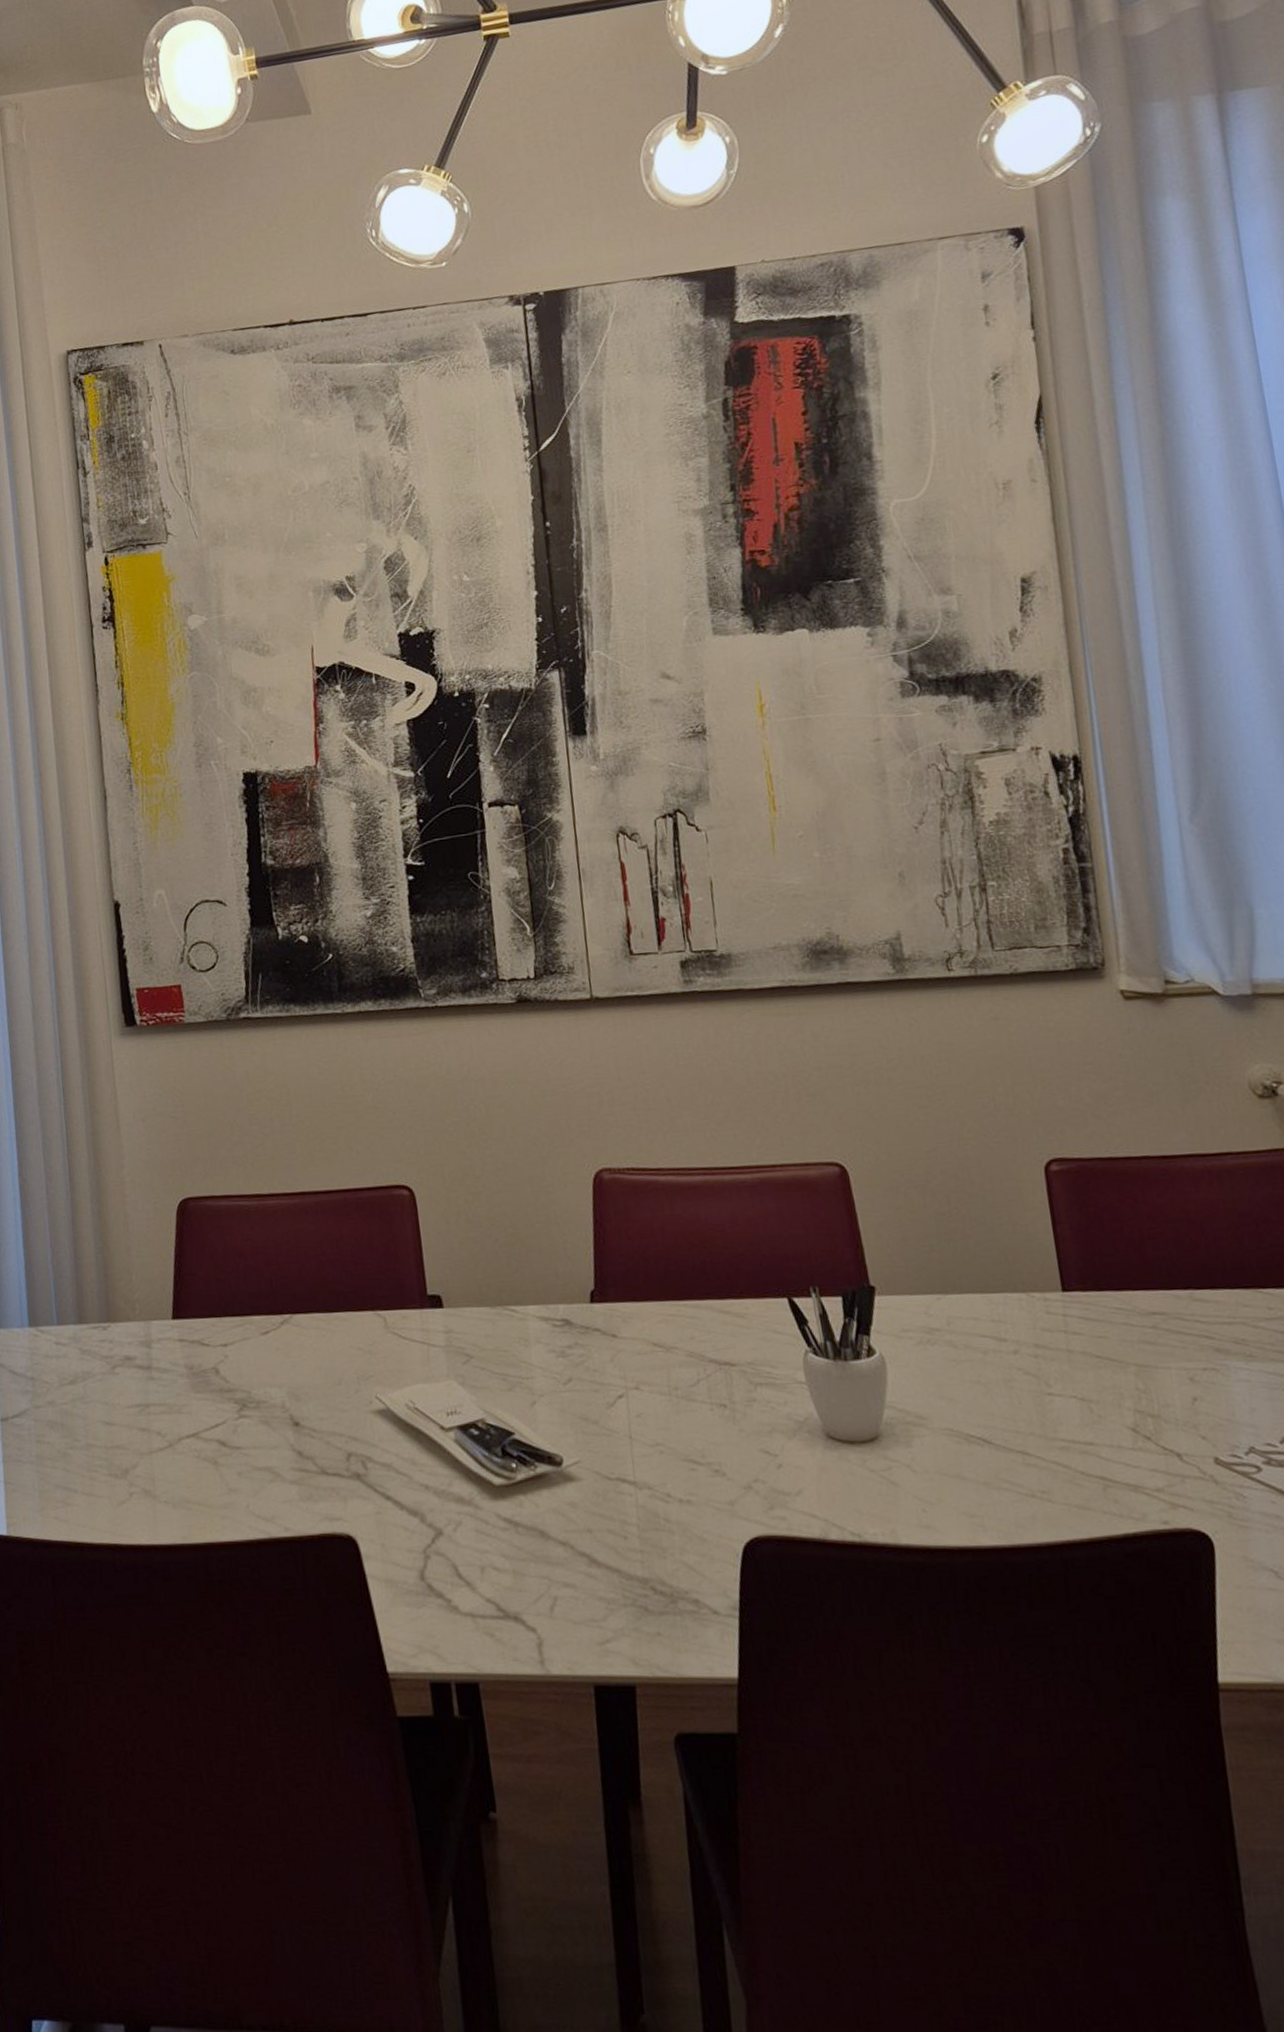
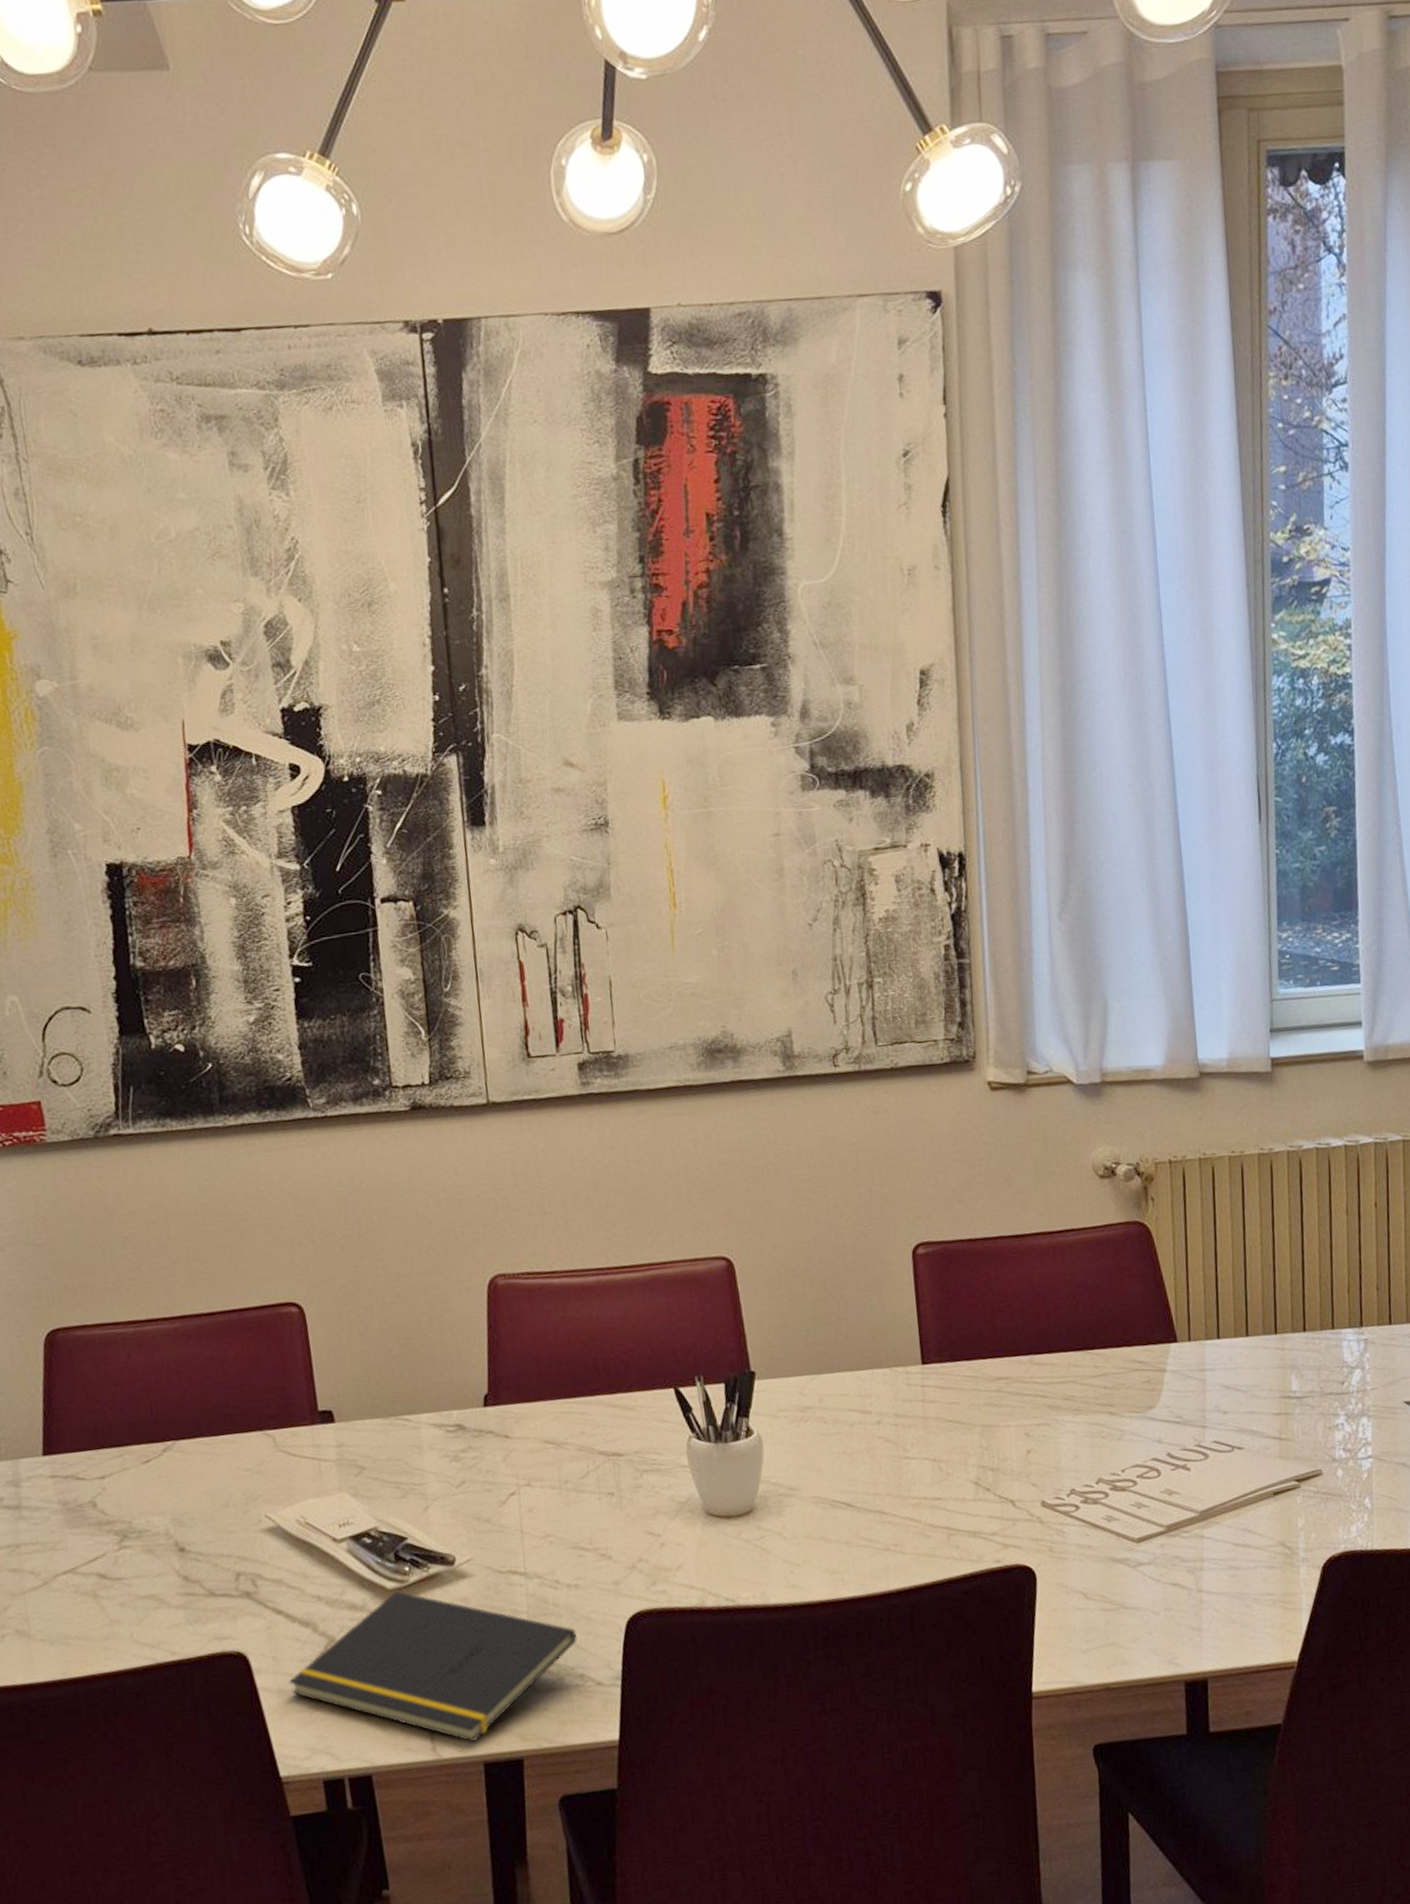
notepad: none [397,1487,691,1661] -> present [289,1590,577,1743]

